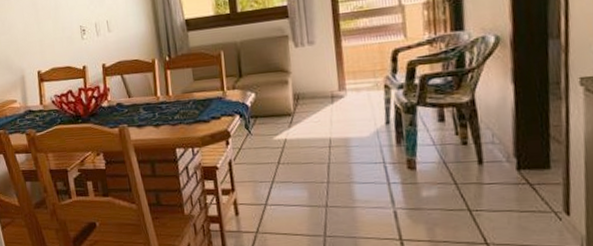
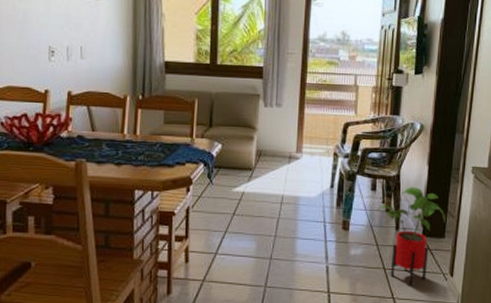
house plant: none [449,111,549,228] -> present [377,187,446,285]

